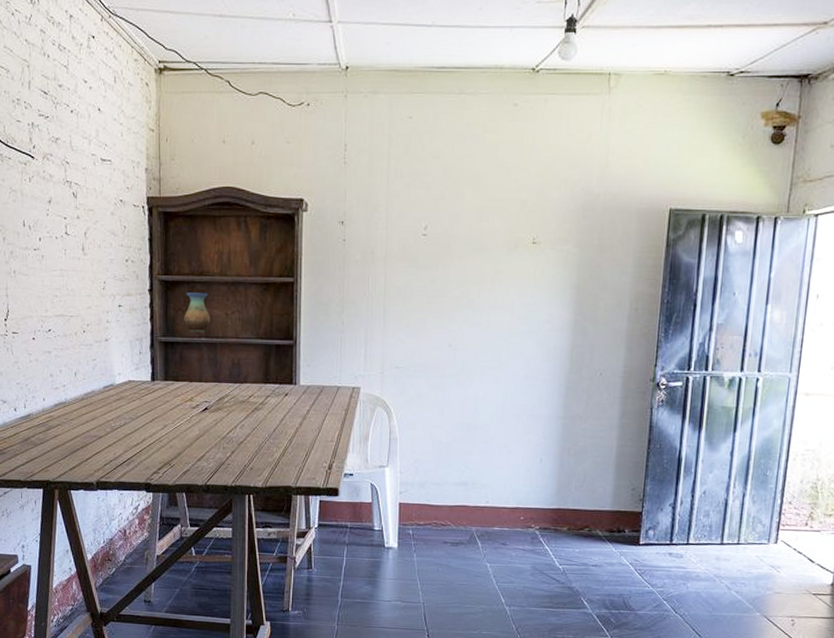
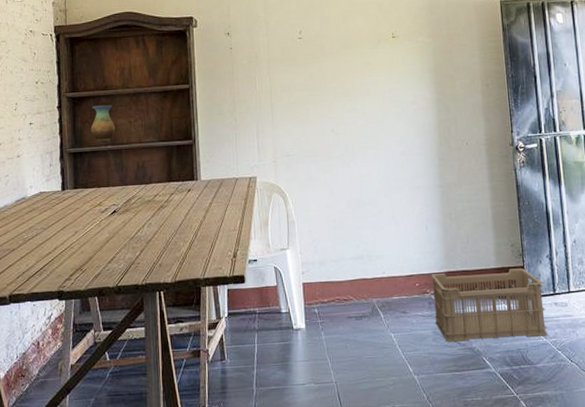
plastic crate: none [535,509,660,585] -> present [431,268,548,342]

